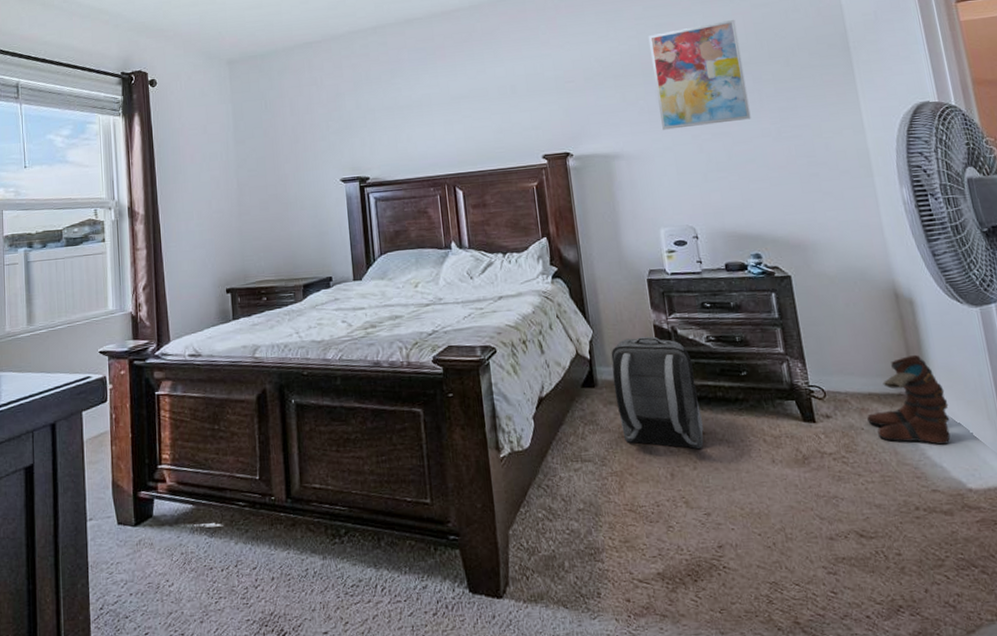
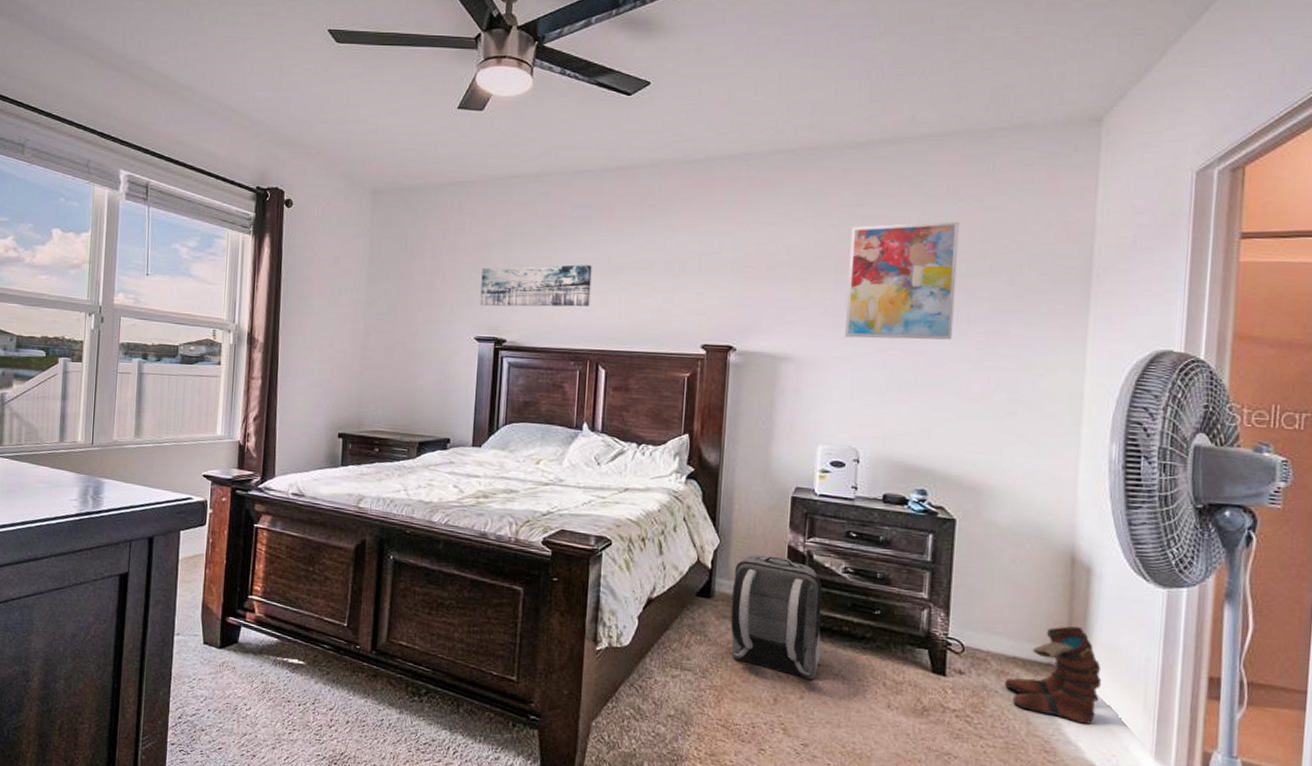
wall art: none [338,100,439,150] -> present [480,265,592,307]

